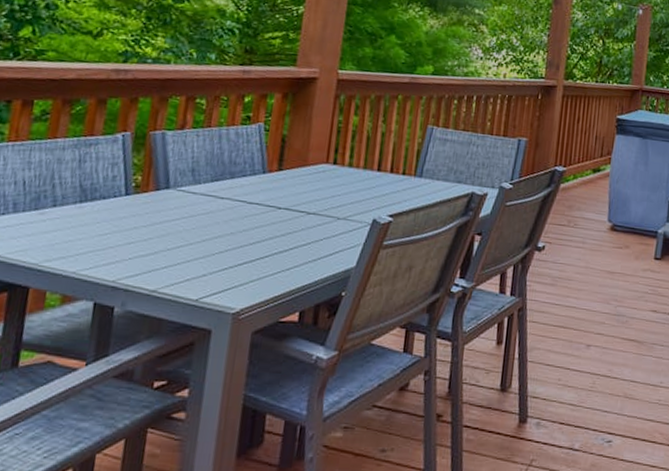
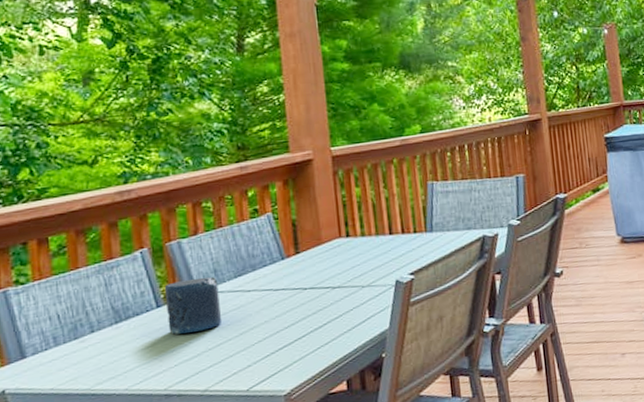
candle: none [132,173,194,229] -> present [164,276,222,334]

